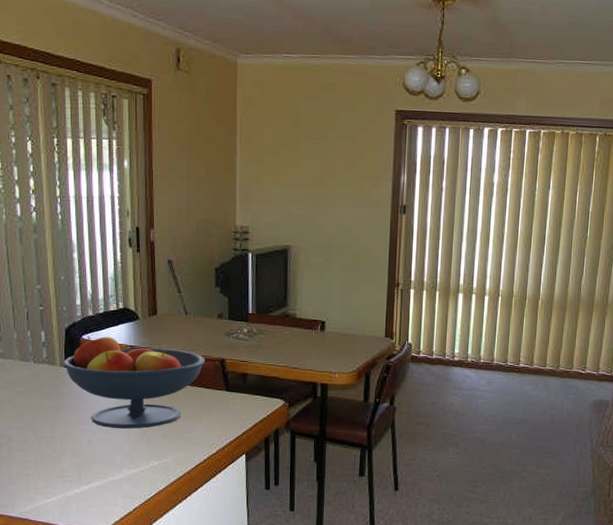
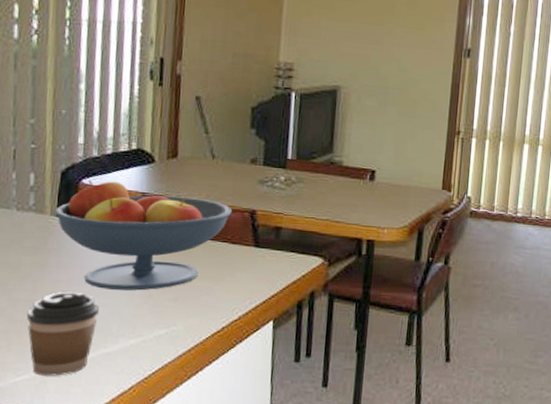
coffee cup: none [49,429,105,499] -> present [26,291,99,376]

